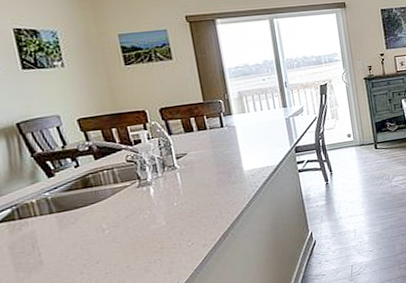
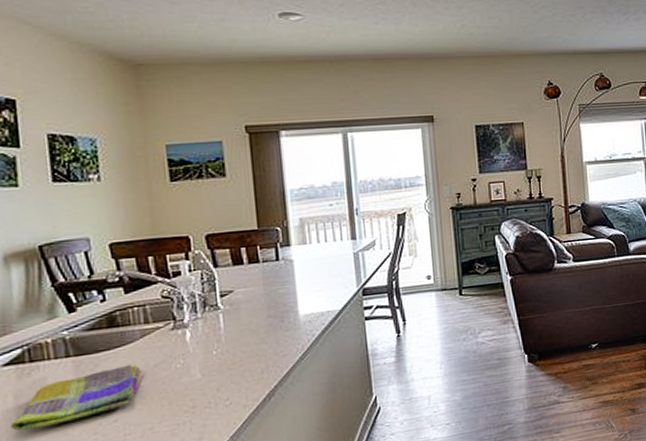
dish towel: none [8,216,117,275] -> present [9,364,143,431]

